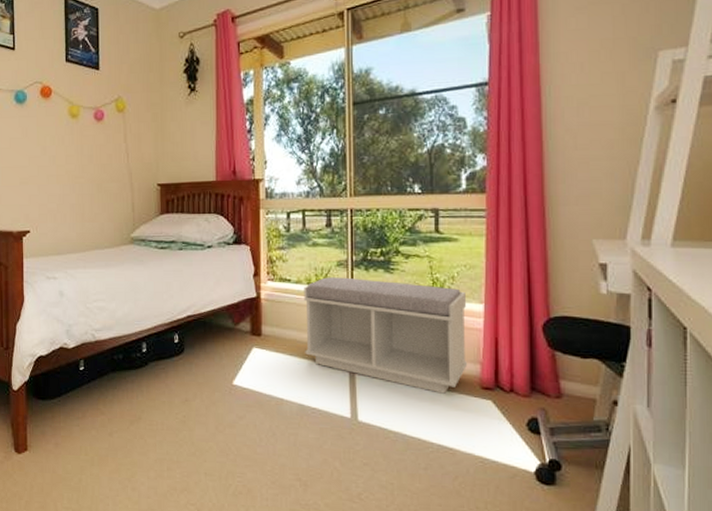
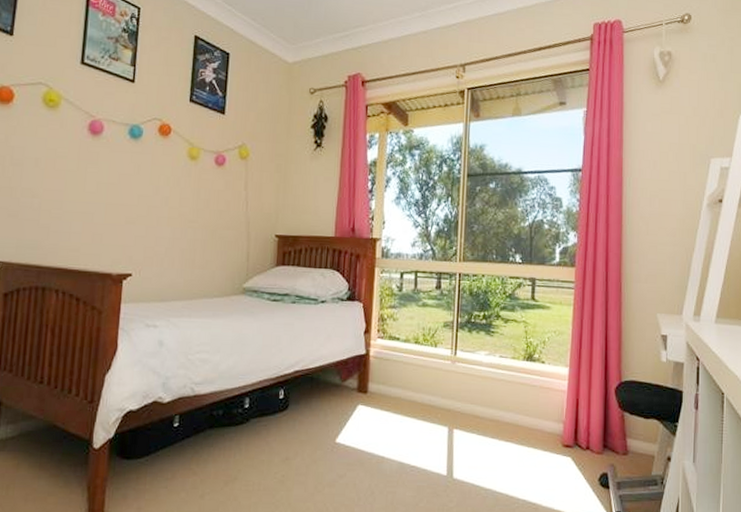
bench: present [304,277,468,394] -> none [408,337,554,451]

